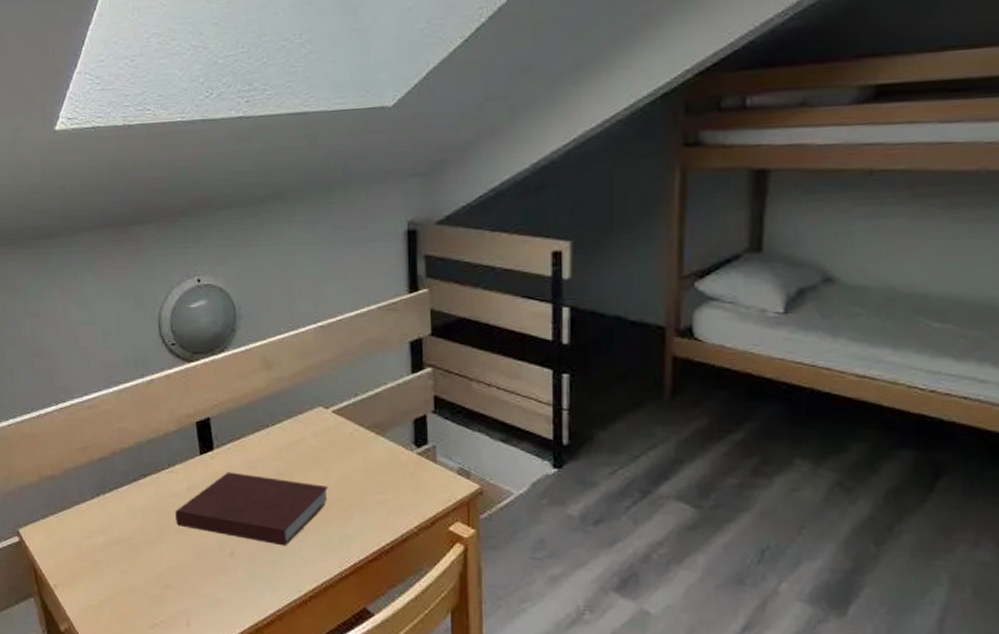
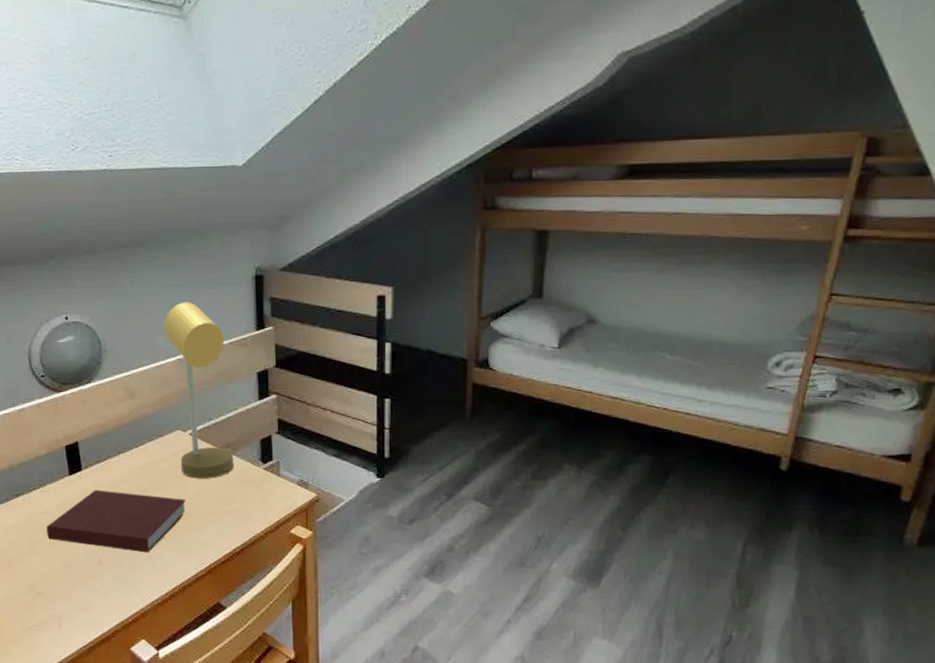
desk lamp: none [304,261,383,463] -> present [164,302,234,479]

